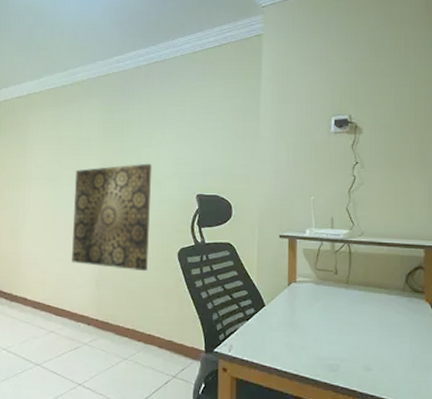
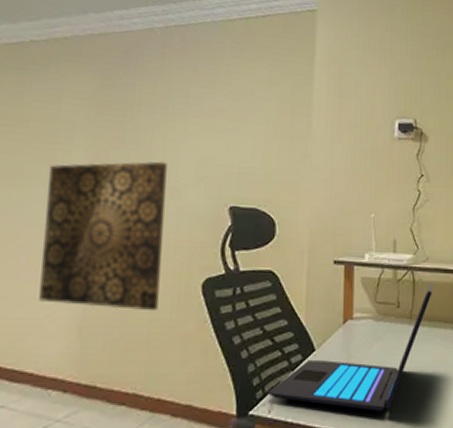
laptop: none [227,254,369,358] -> present [266,283,434,411]

